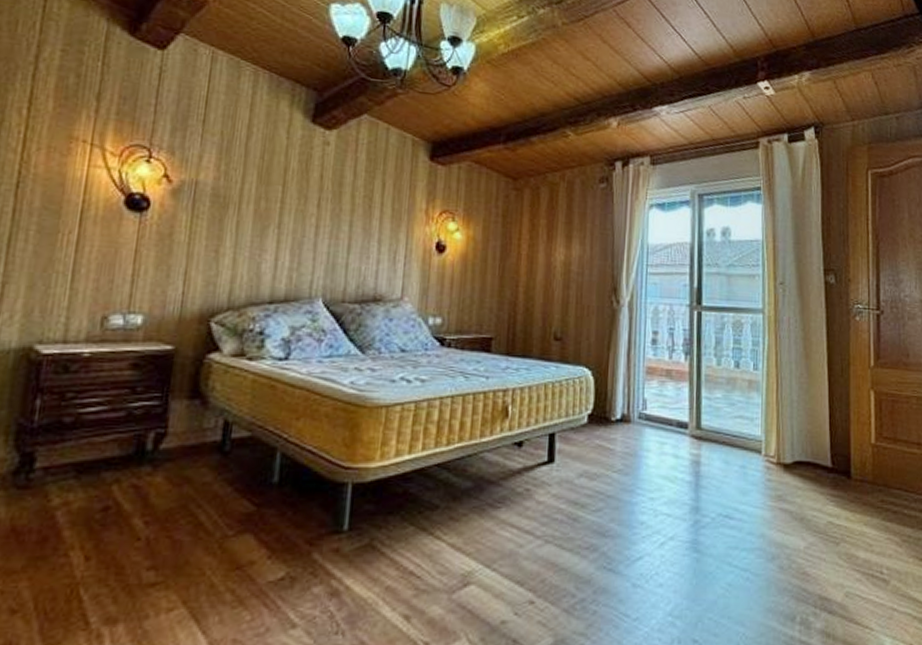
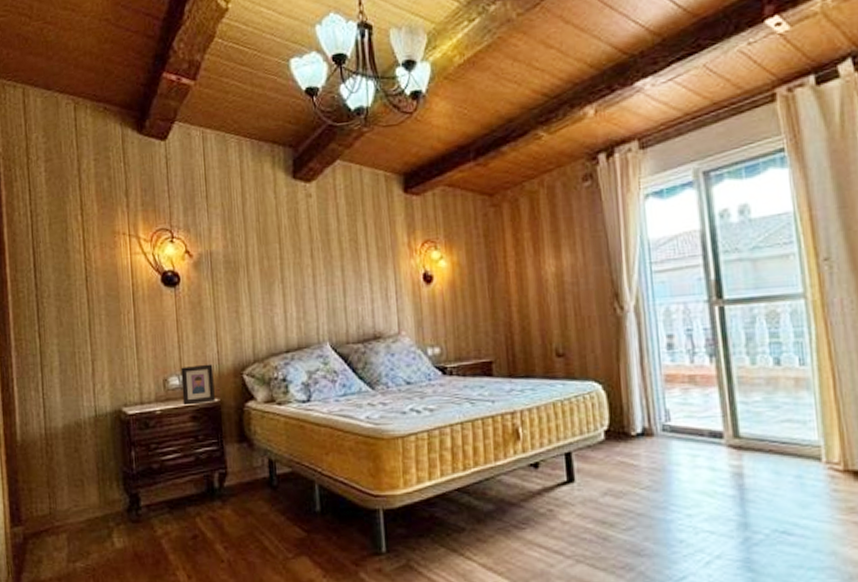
picture frame: none [123,305,173,350] -> present [180,364,215,406]

